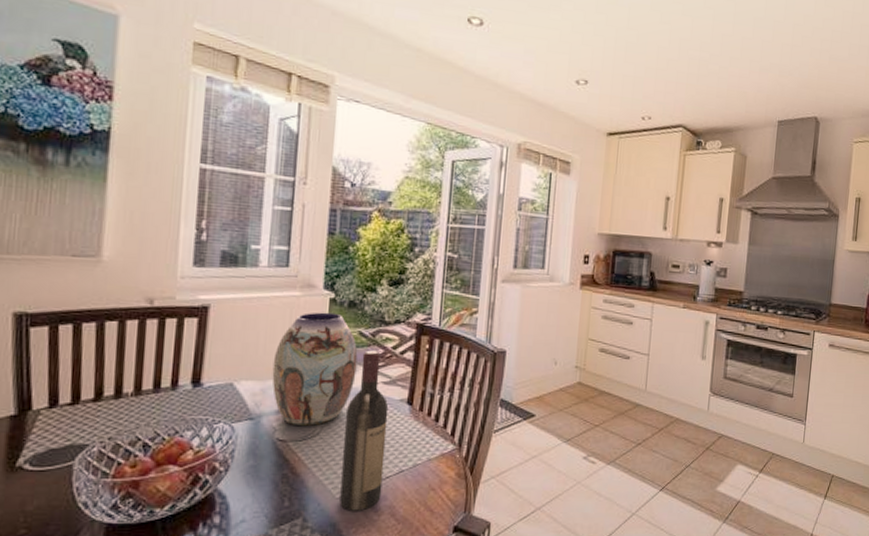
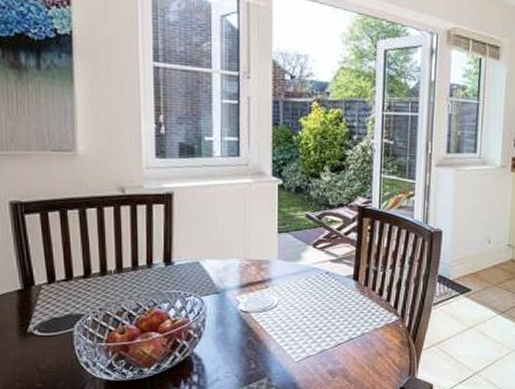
vase: present [272,312,358,427] -> none [232,197,307,300]
wine bottle: present [339,350,389,511] -> none [298,231,337,373]

